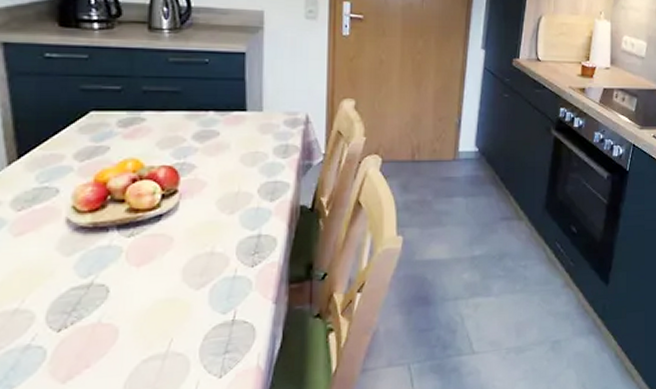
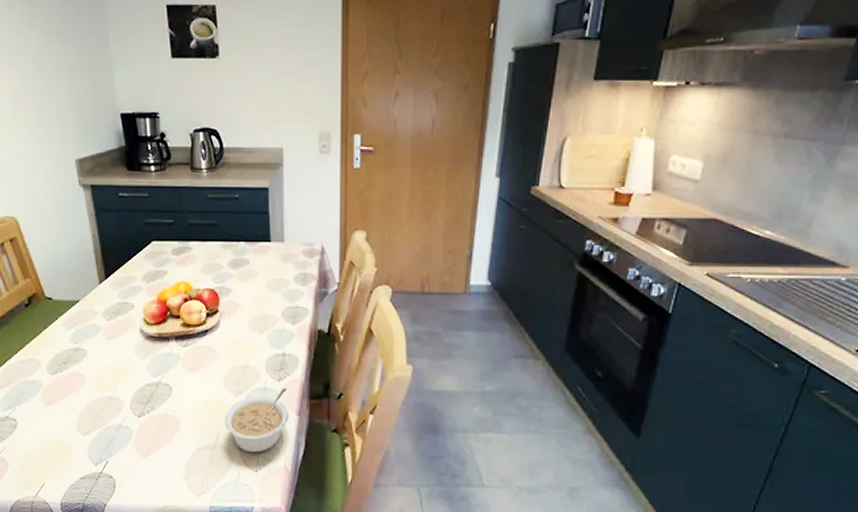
legume: none [180,274,264,356] -> present [224,388,289,453]

